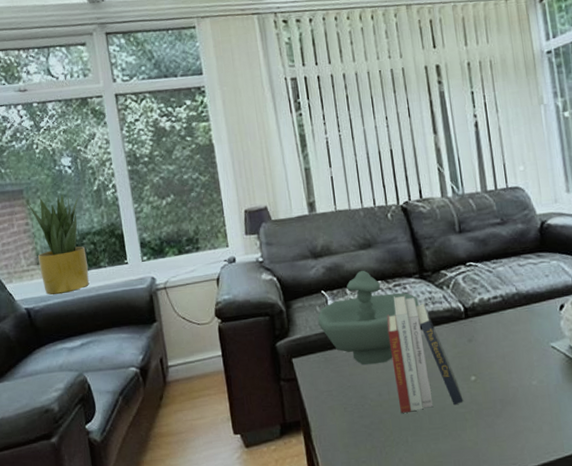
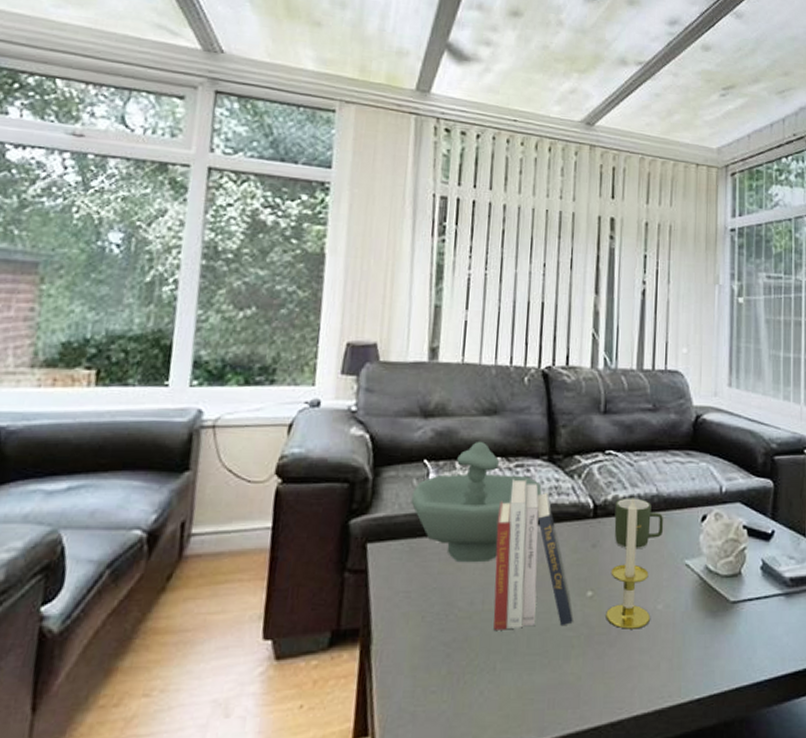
planter: present [25,191,89,295] -> none [32,276,124,413]
mug: none [482,298,528,340] -> present [614,498,664,550]
candle: none [487,297,528,403] -> present [606,496,650,629]

